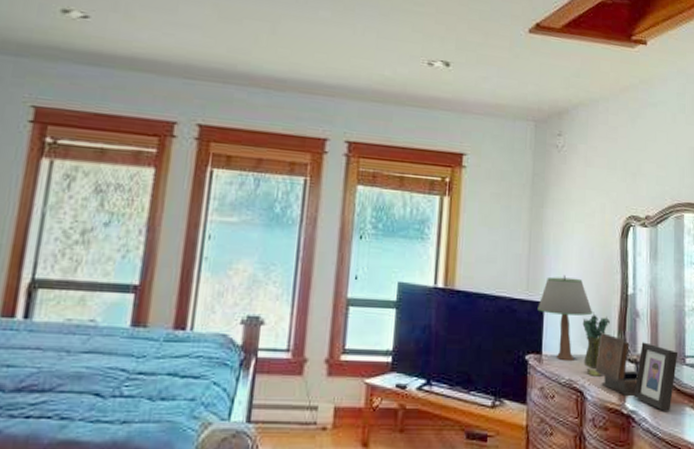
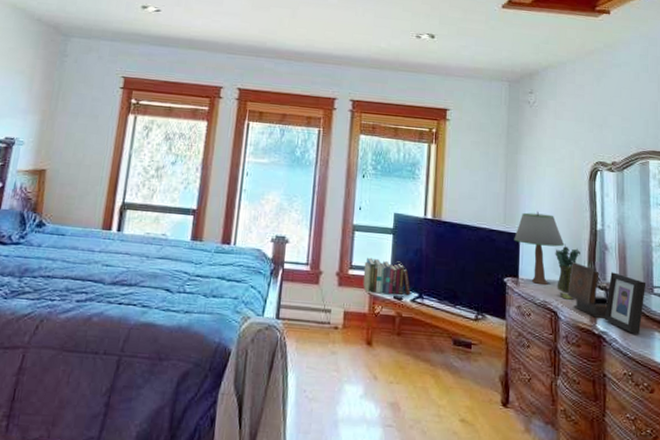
books: none [358,338,417,383] -> present [363,257,411,295]

